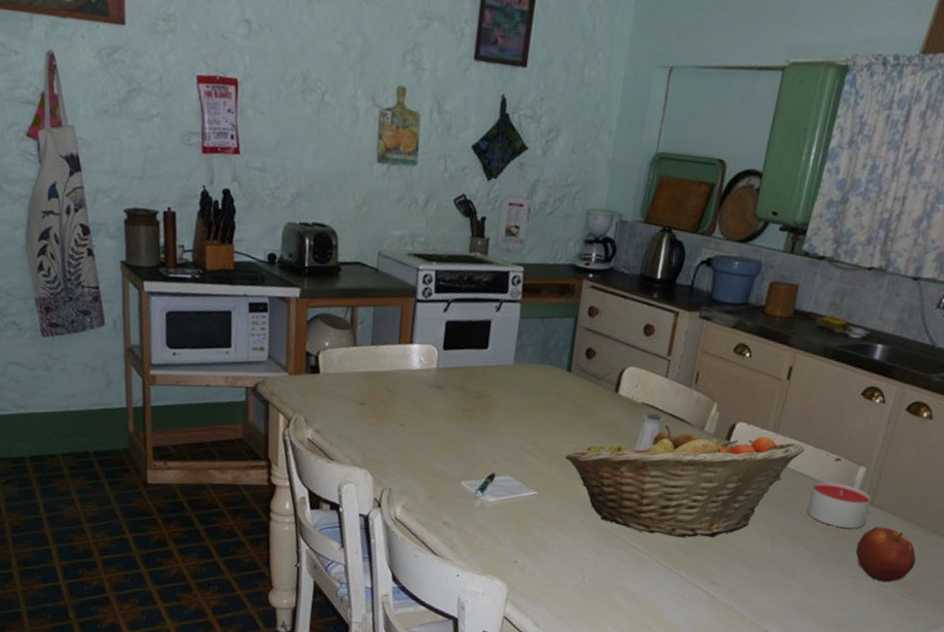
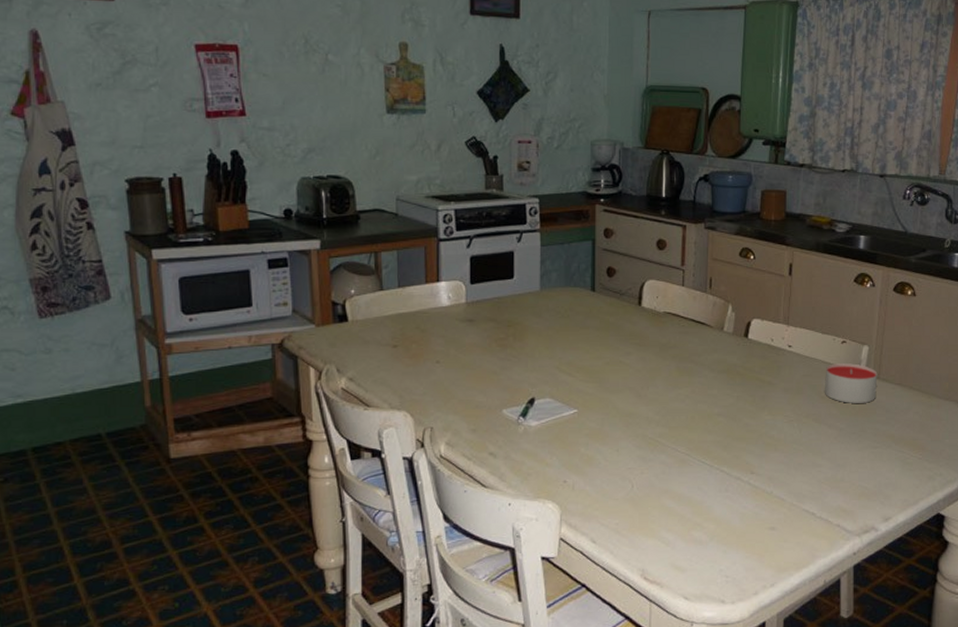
fruit basket: present [565,425,805,538] -> none [600,330,814,434]
saltshaker: present [634,412,662,451] -> none [663,320,686,358]
apple: present [855,526,917,583] -> none [872,398,924,448]

